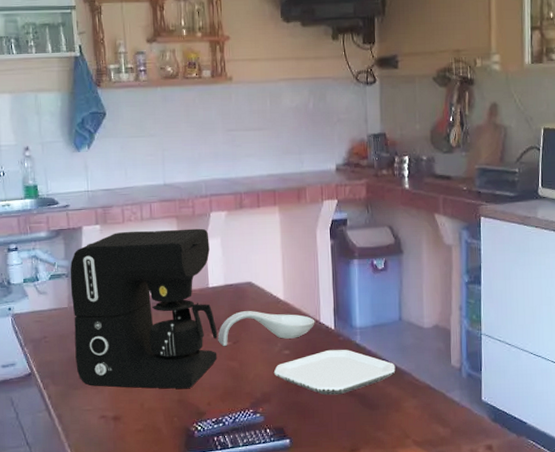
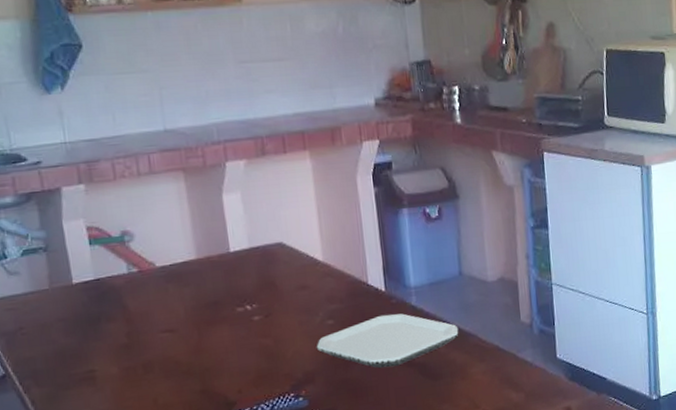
coffee maker: present [70,228,218,389] -> none [48,181,246,384]
spoon rest: present [218,311,315,347] -> none [245,276,362,322]

